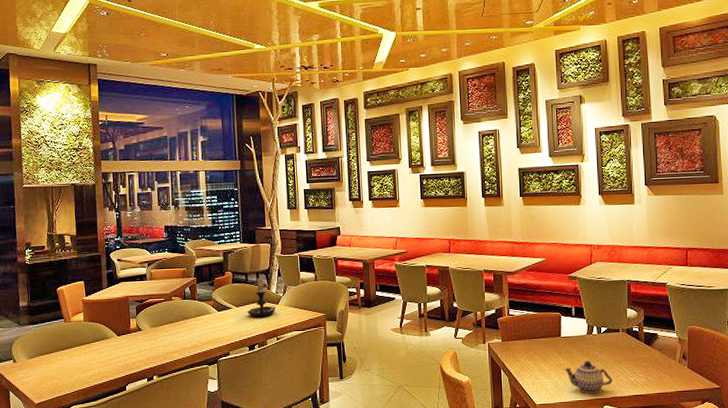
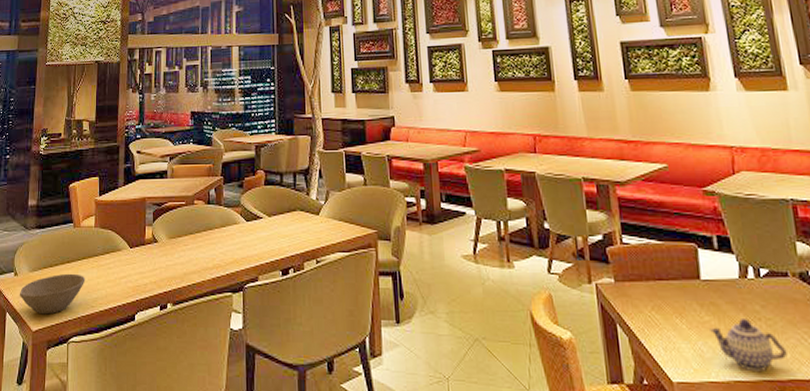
bowl: none [19,358,80,391] -> present [19,273,86,315]
candle holder: present [247,276,276,318] -> none [281,177,316,232]

